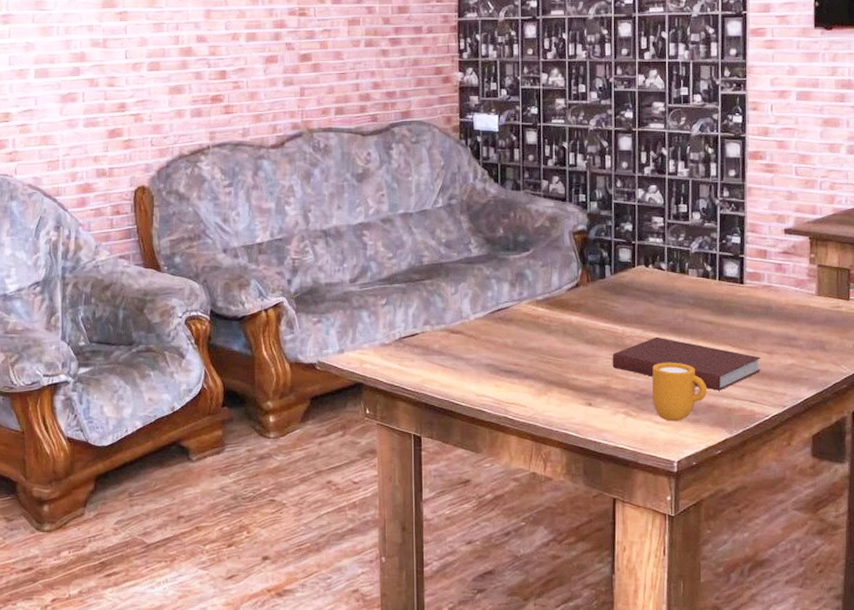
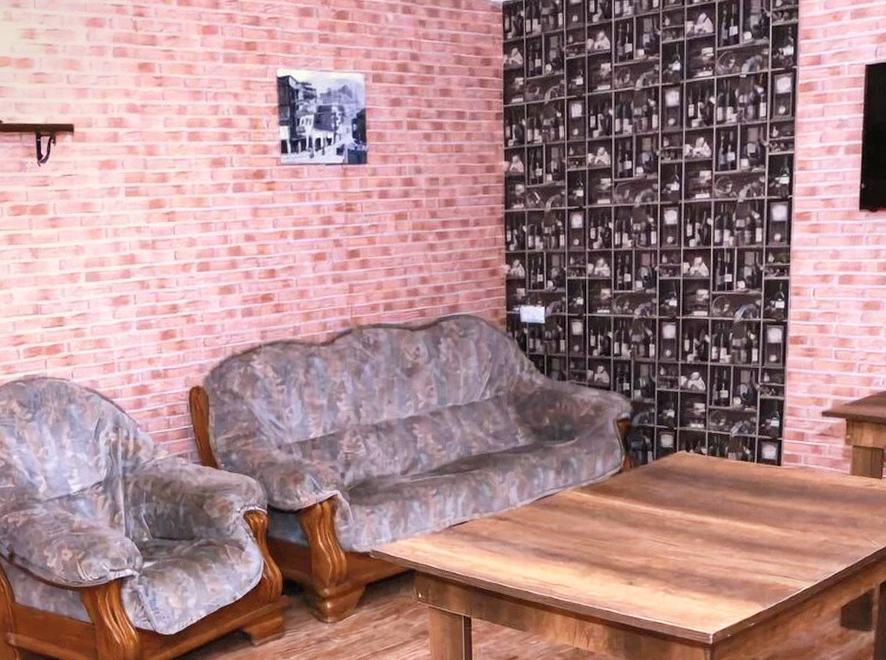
notebook: present [612,336,761,391] -> none [653,518,795,568]
mug: present [652,362,708,421] -> none [690,541,743,597]

